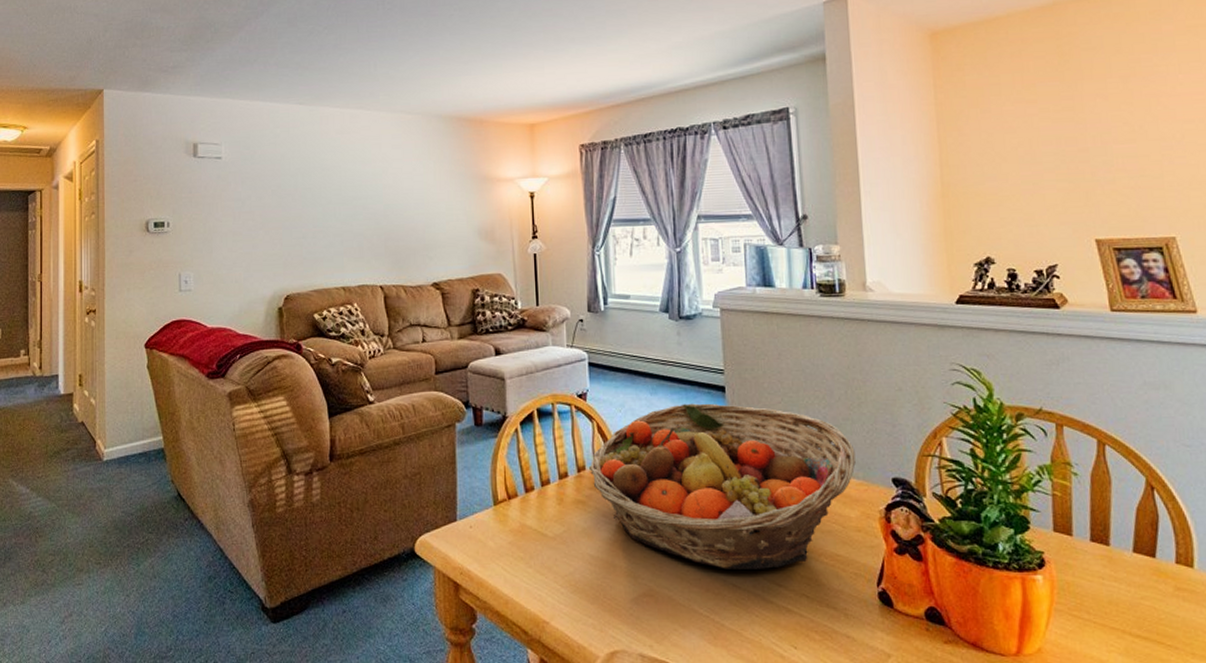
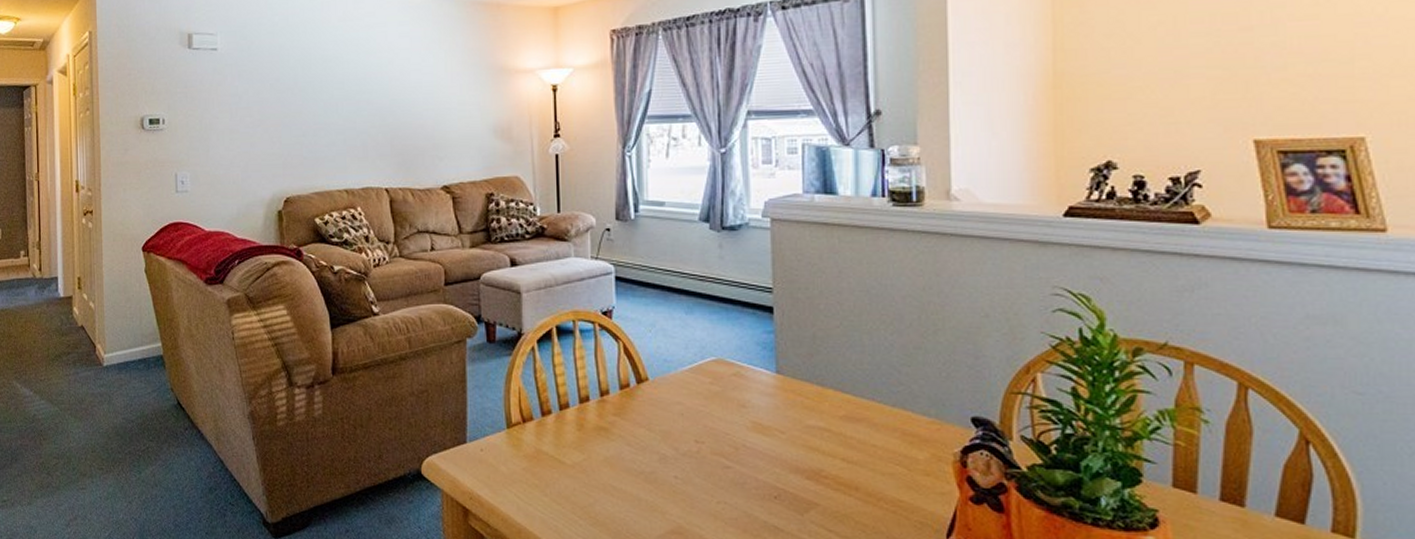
fruit basket: present [589,403,856,569] -> none [614,325,927,512]

